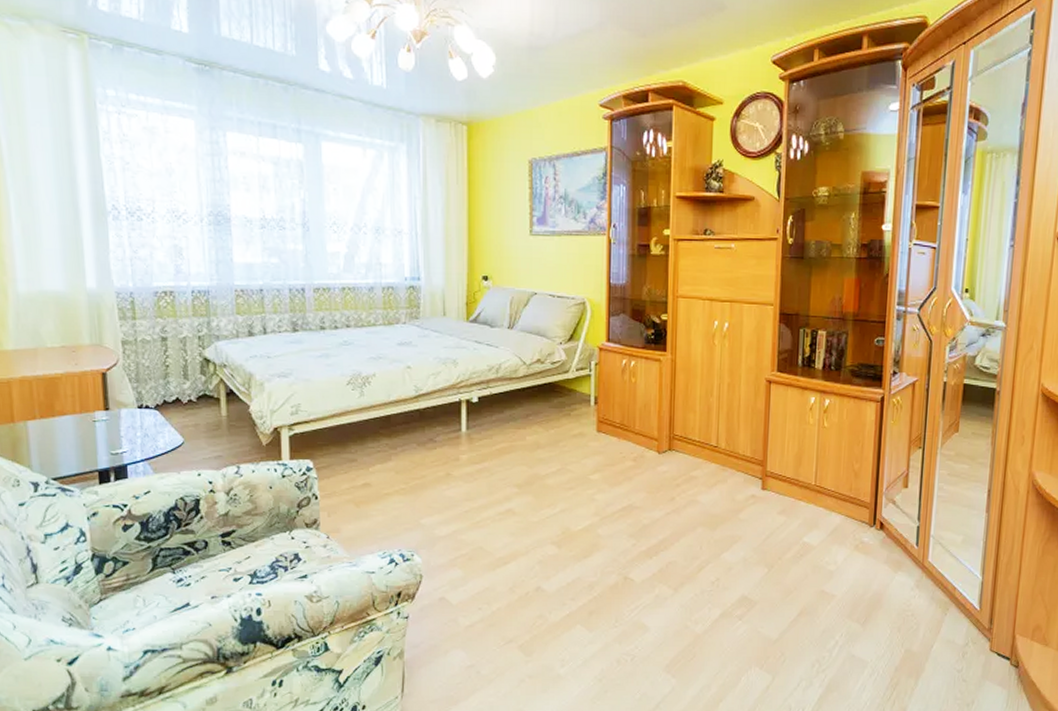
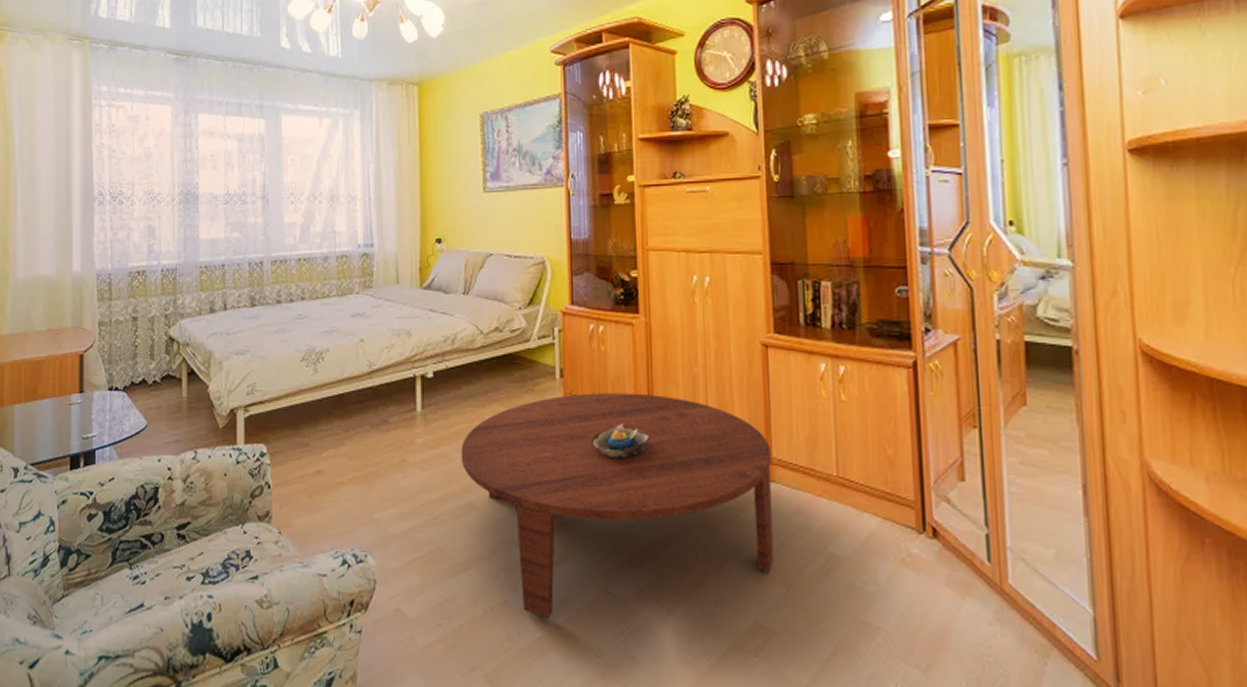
coffee table: none [503,418,766,600] -> present [461,393,774,620]
decorative bowl: none [618,444,669,471] -> present [590,424,650,458]

